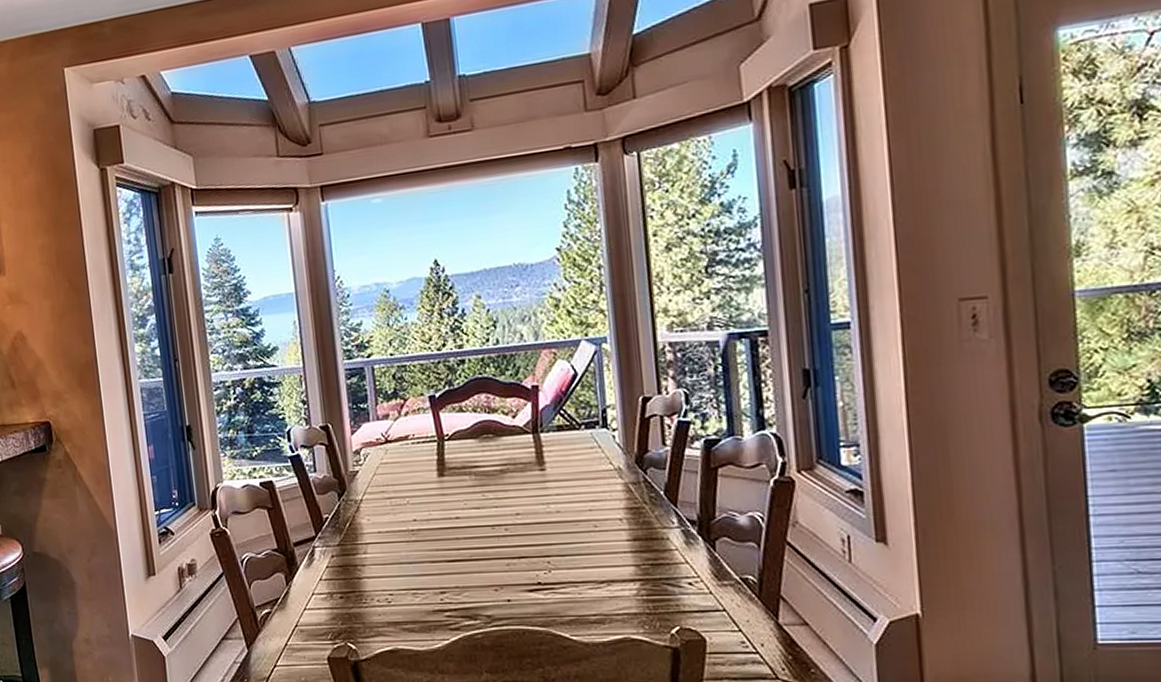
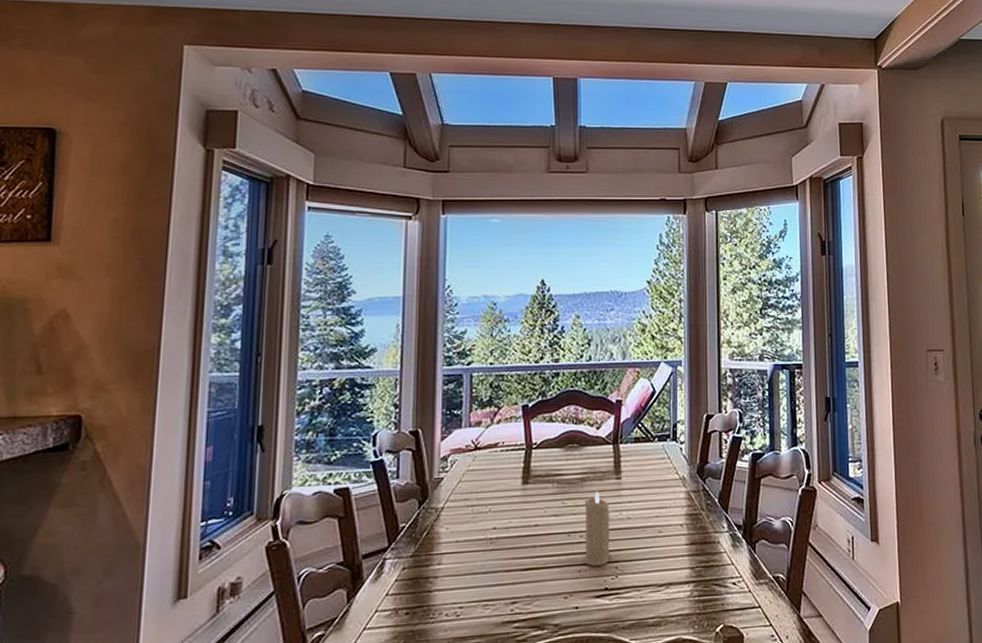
candle: none [506,483,540,560] -> present [584,491,610,566]

